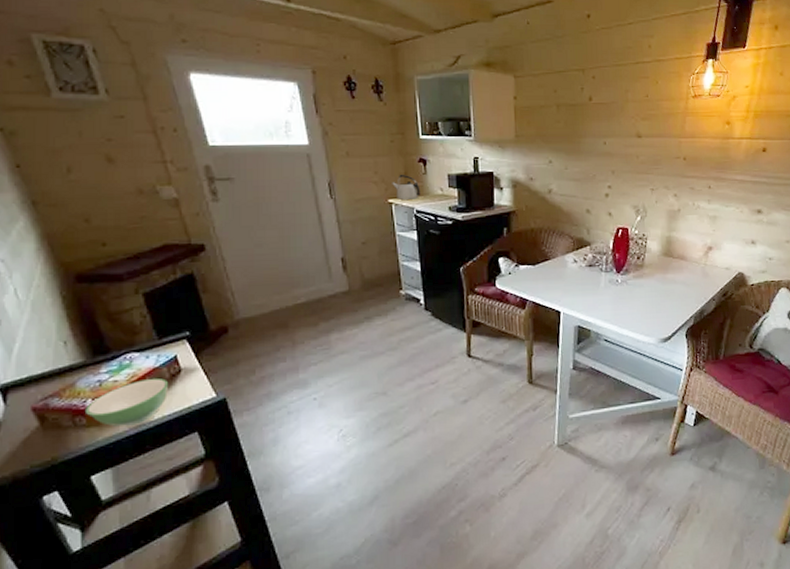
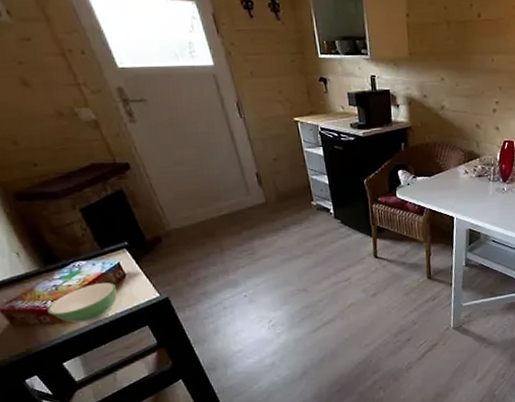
kettle: present [392,174,421,201] -> none [296,93,324,119]

